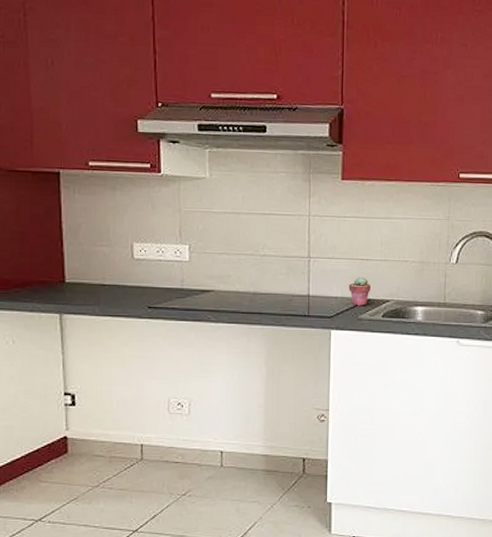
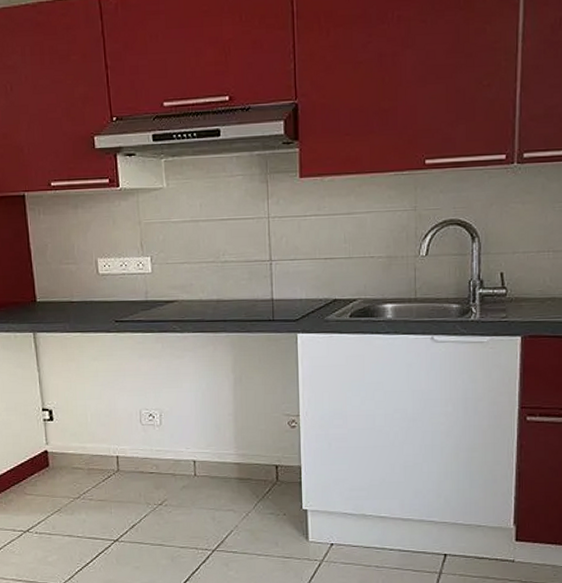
potted succulent: present [348,276,371,306] -> none [312,276,336,307]

